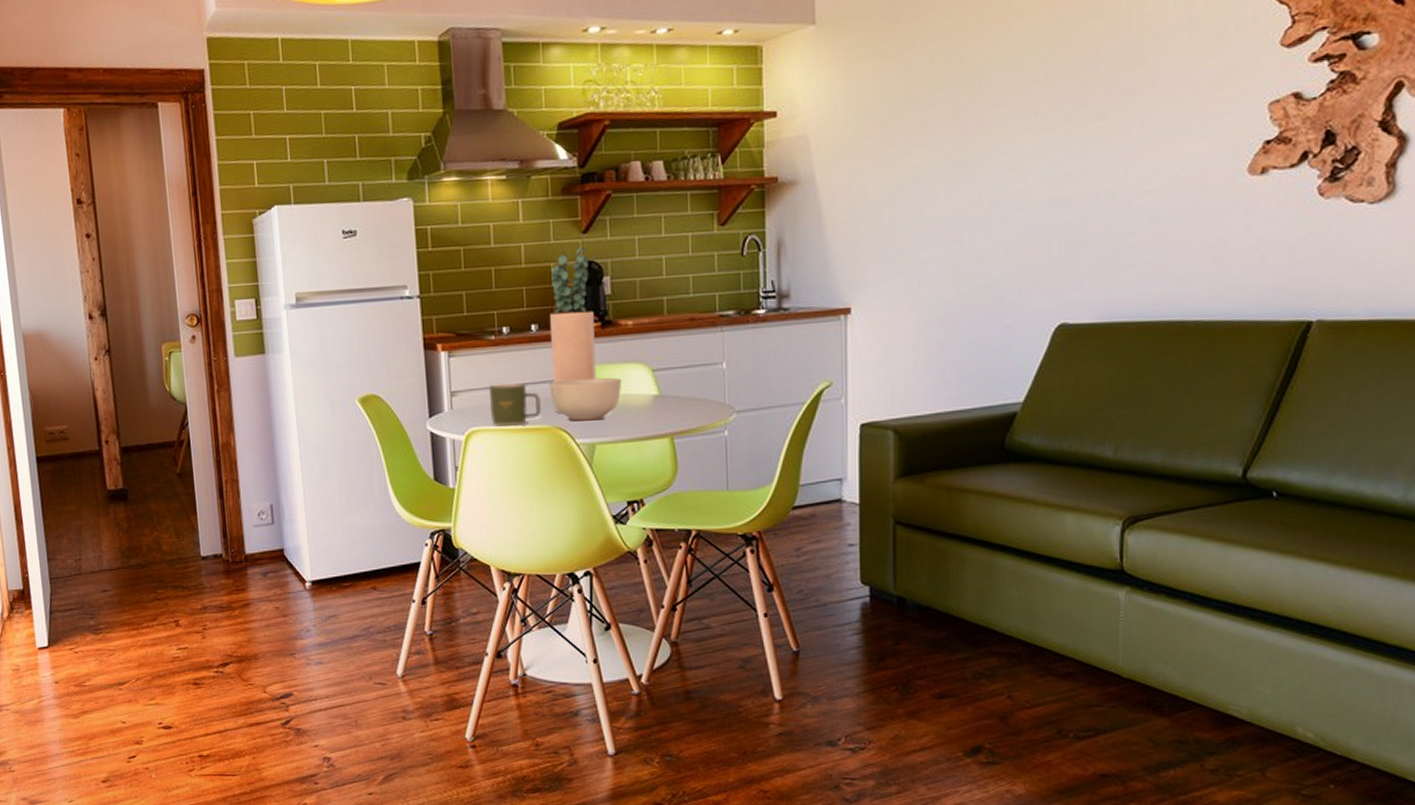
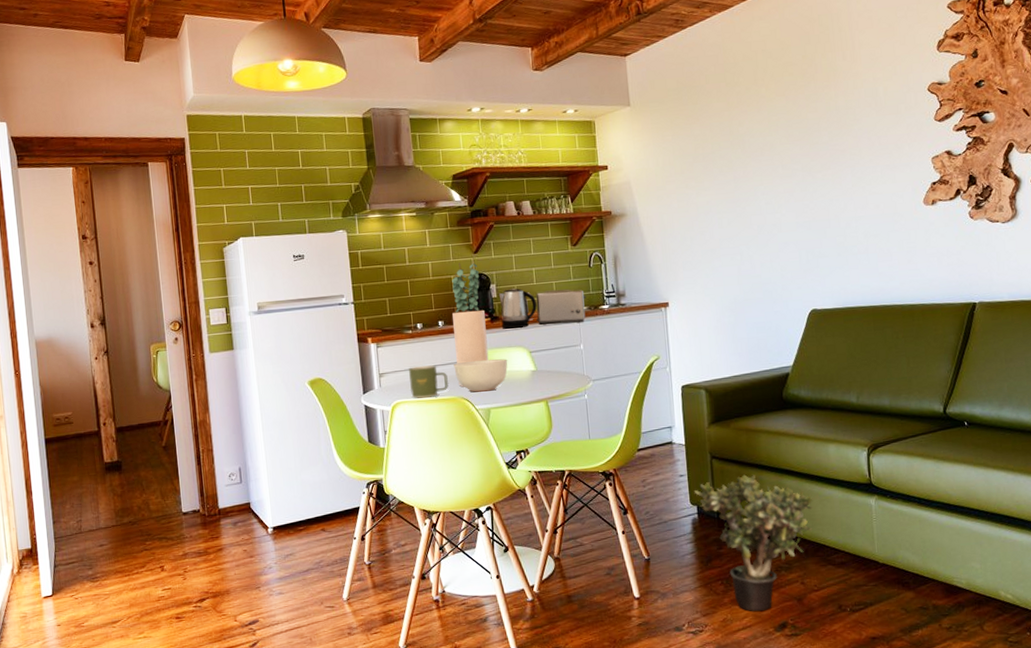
kettle: none [613,281,665,339] -> present [498,287,537,329]
toaster: none [664,284,735,335] -> present [535,288,586,326]
potted plant: none [866,548,1034,730] -> present [693,474,813,612]

